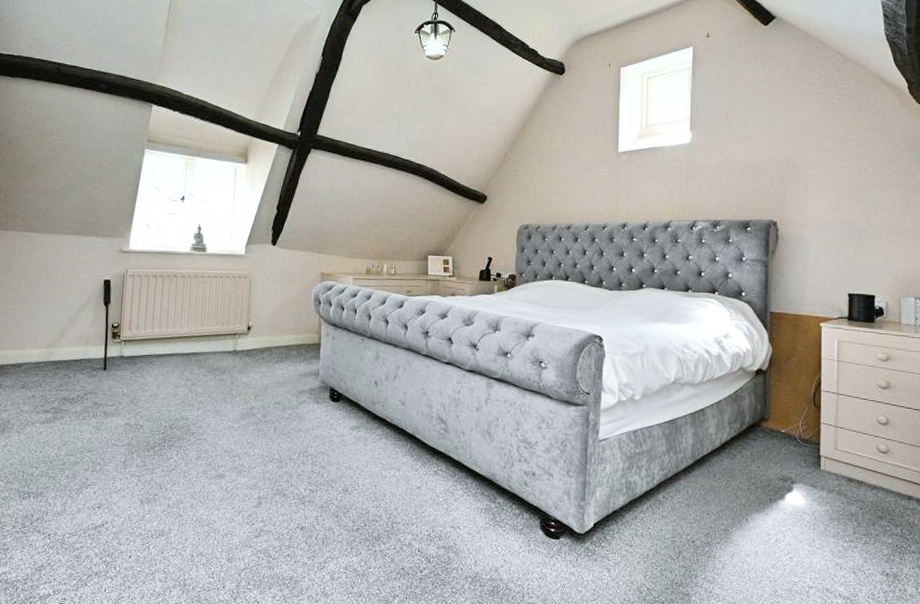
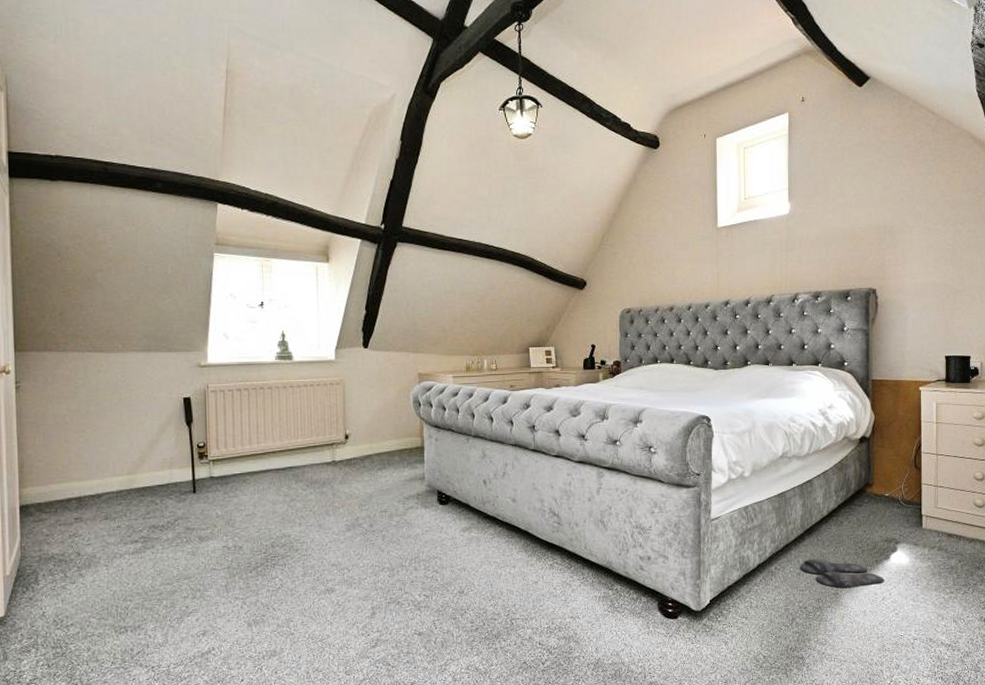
slippers: none [688,490,778,526] -> present [799,558,884,589]

